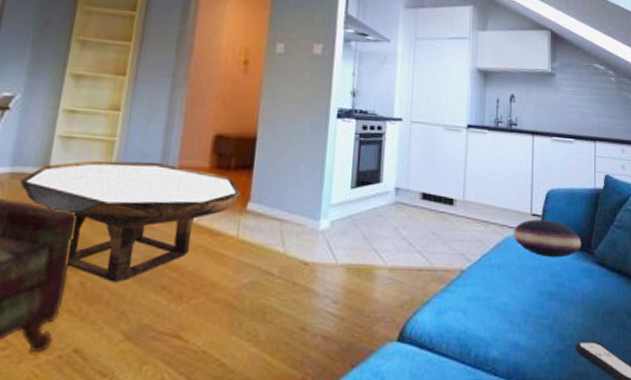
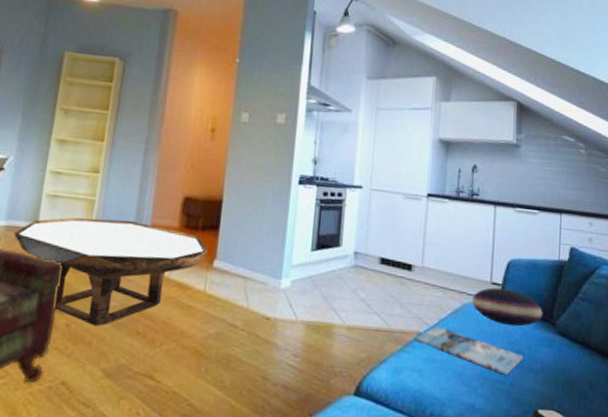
magazine: none [458,262,565,309] -> present [415,326,524,375]

